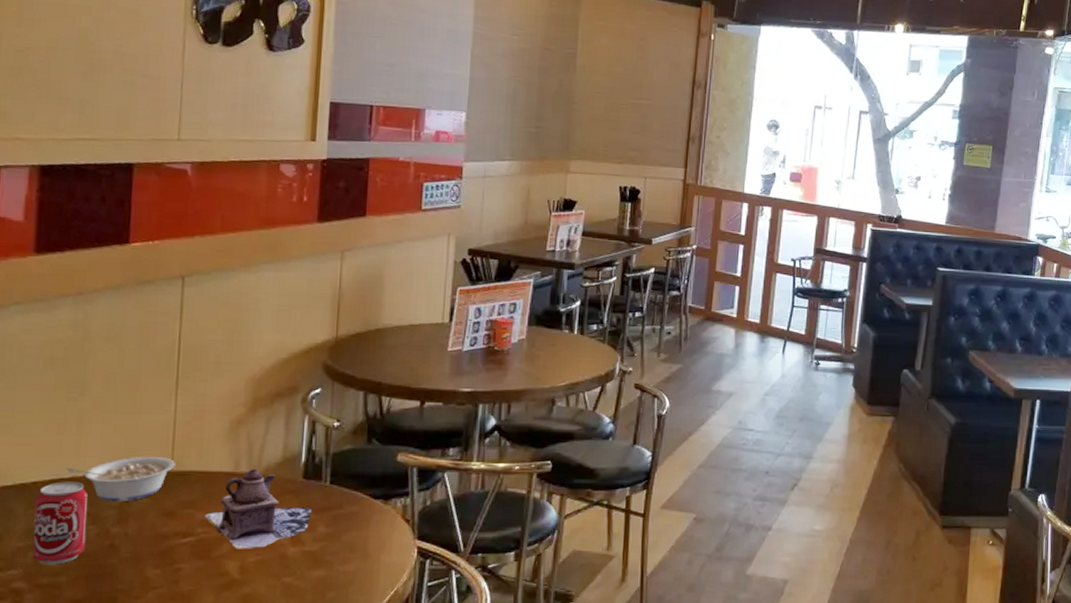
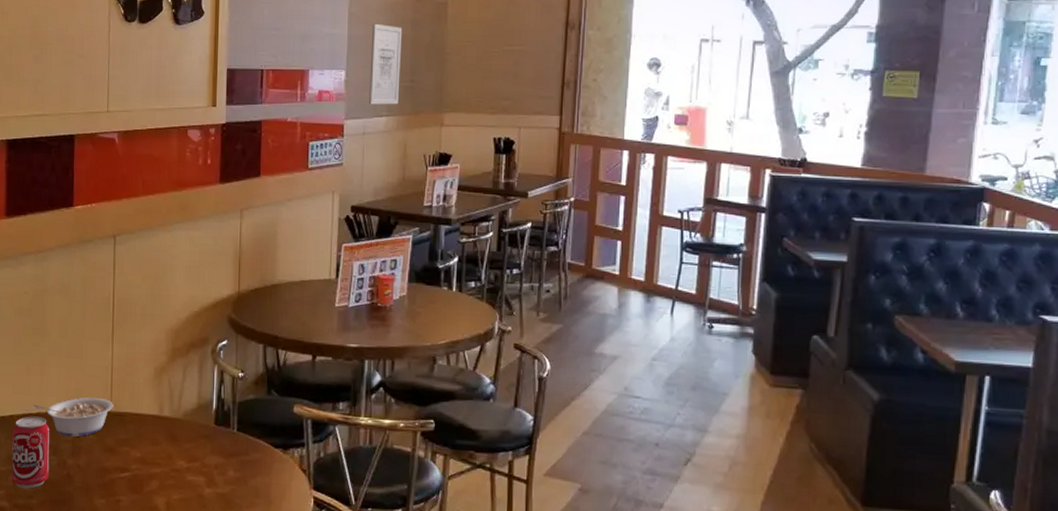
teapot: present [205,469,313,549] -> none [137,413,223,487]
wall art: none [491,67,529,150] -> present [369,23,403,105]

